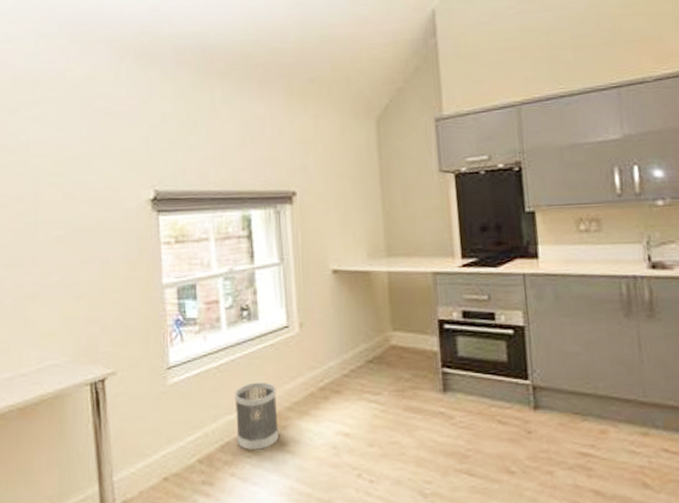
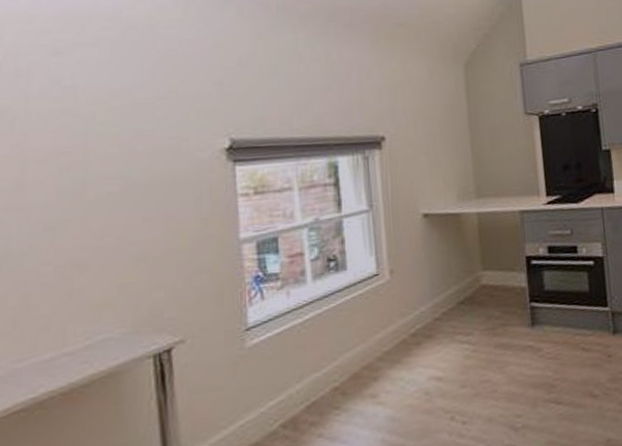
wastebasket: present [234,382,279,451] -> none [321,334,370,408]

